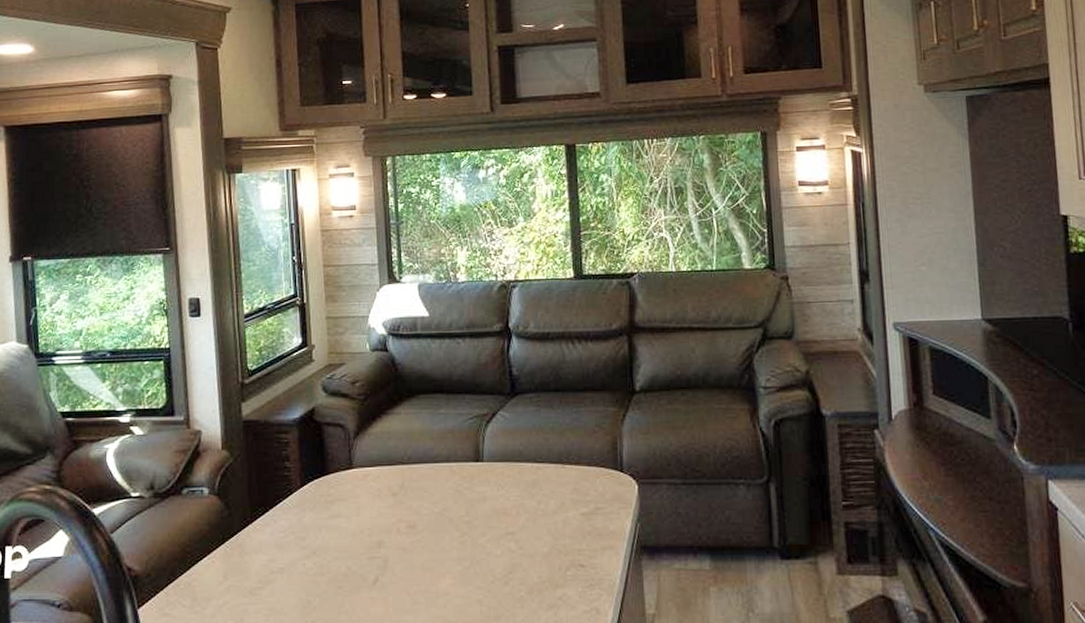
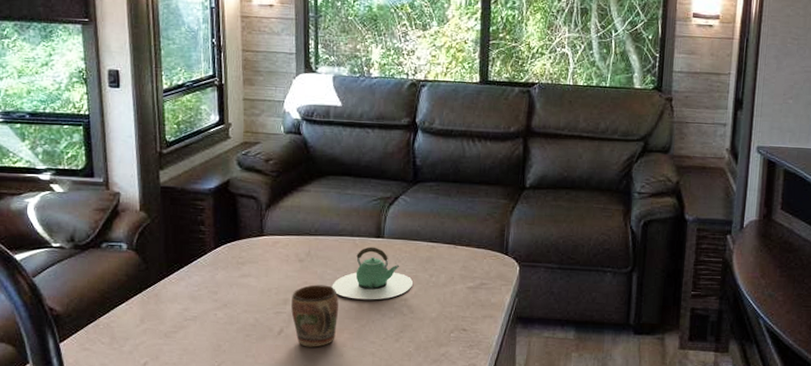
mug: none [386,521,439,598] -> present [291,284,339,347]
teapot: none [429,473,519,537] -> present [332,246,413,300]

